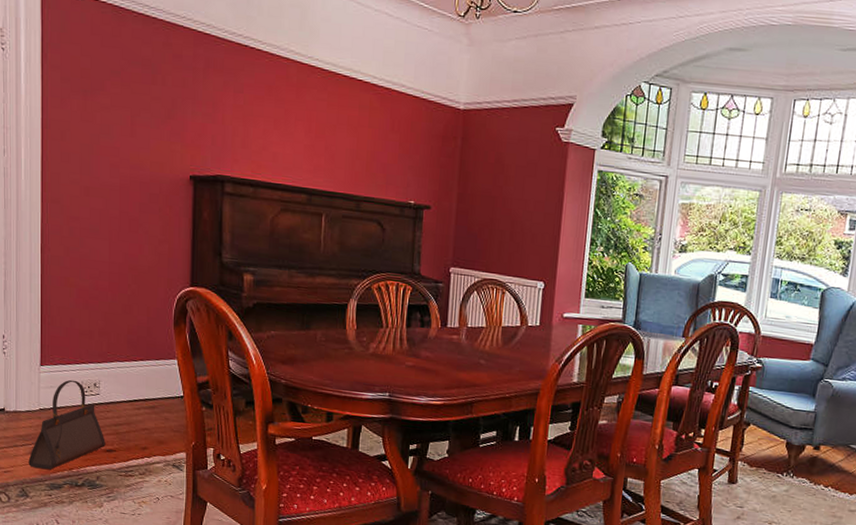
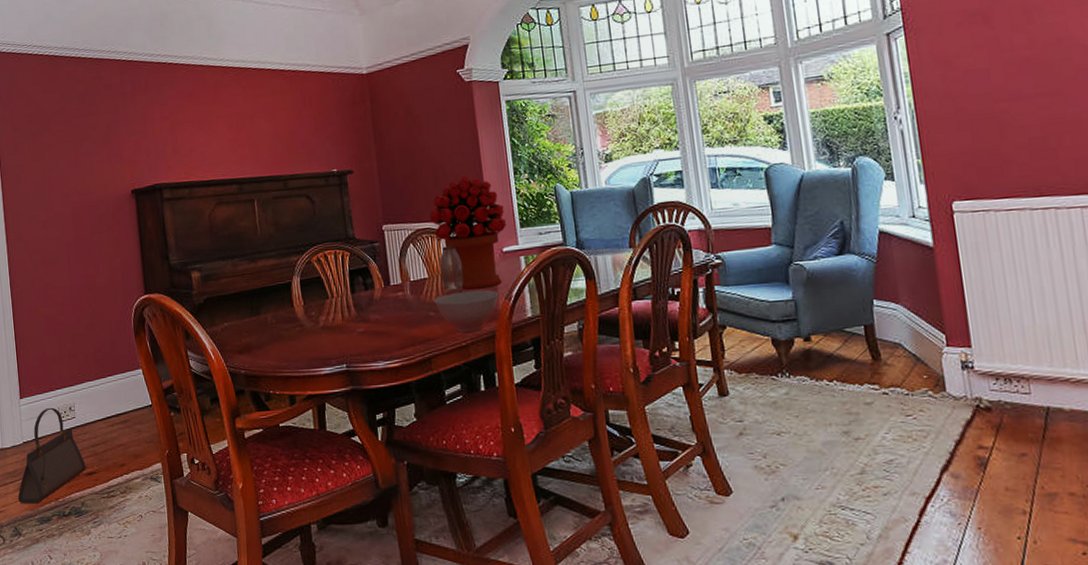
bowl: none [486,346,551,387] -> present [434,290,499,334]
bouquet: none [498,236,573,348] -> present [429,176,507,290]
vase: none [498,300,522,348] -> present [439,246,464,295]

